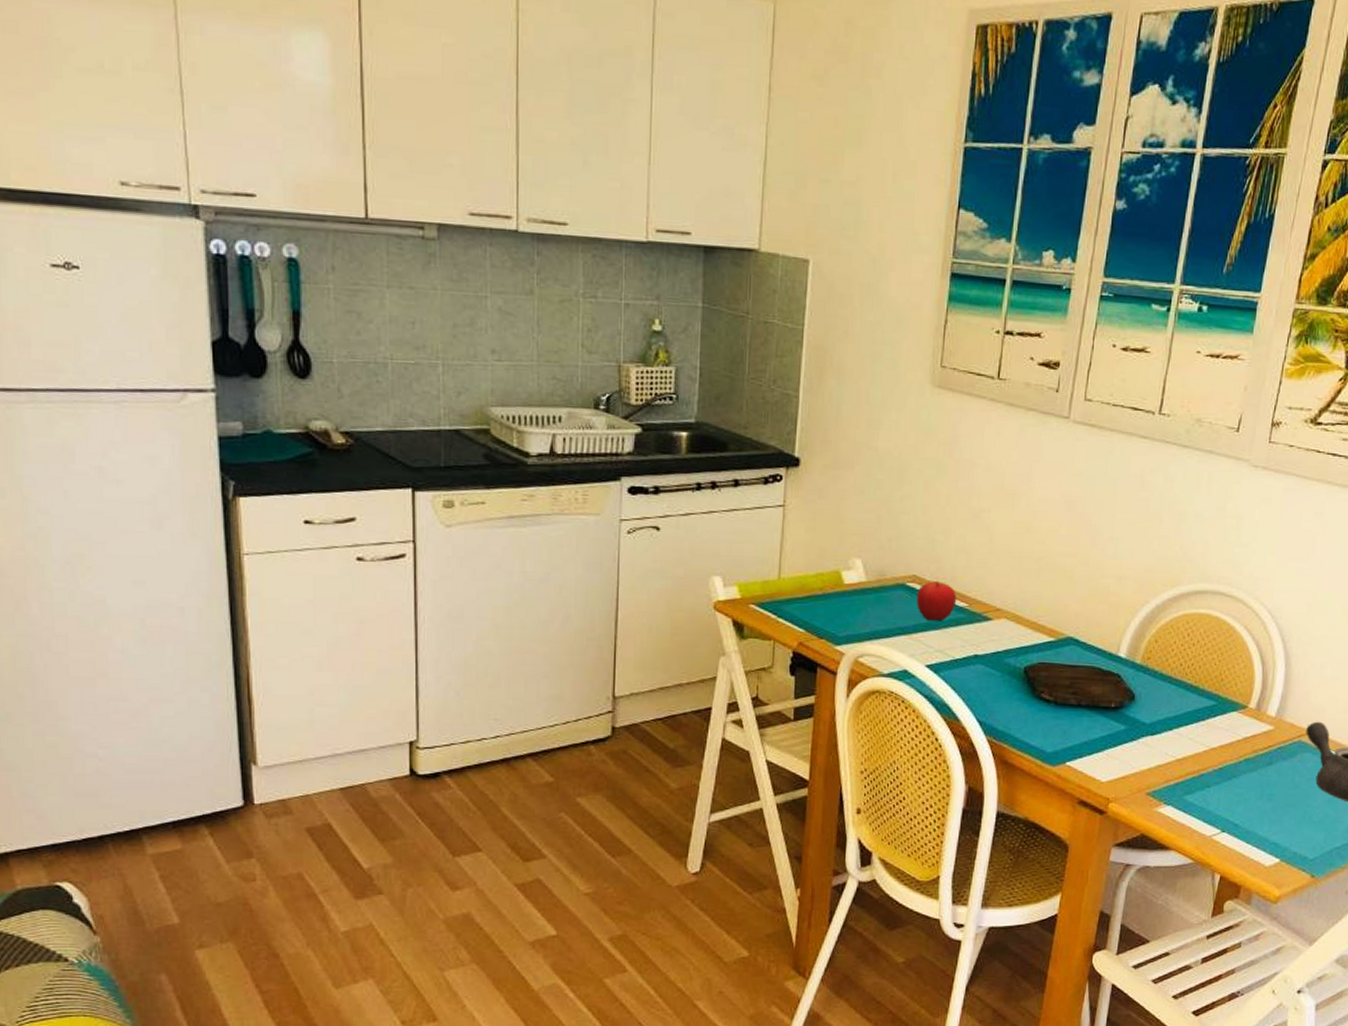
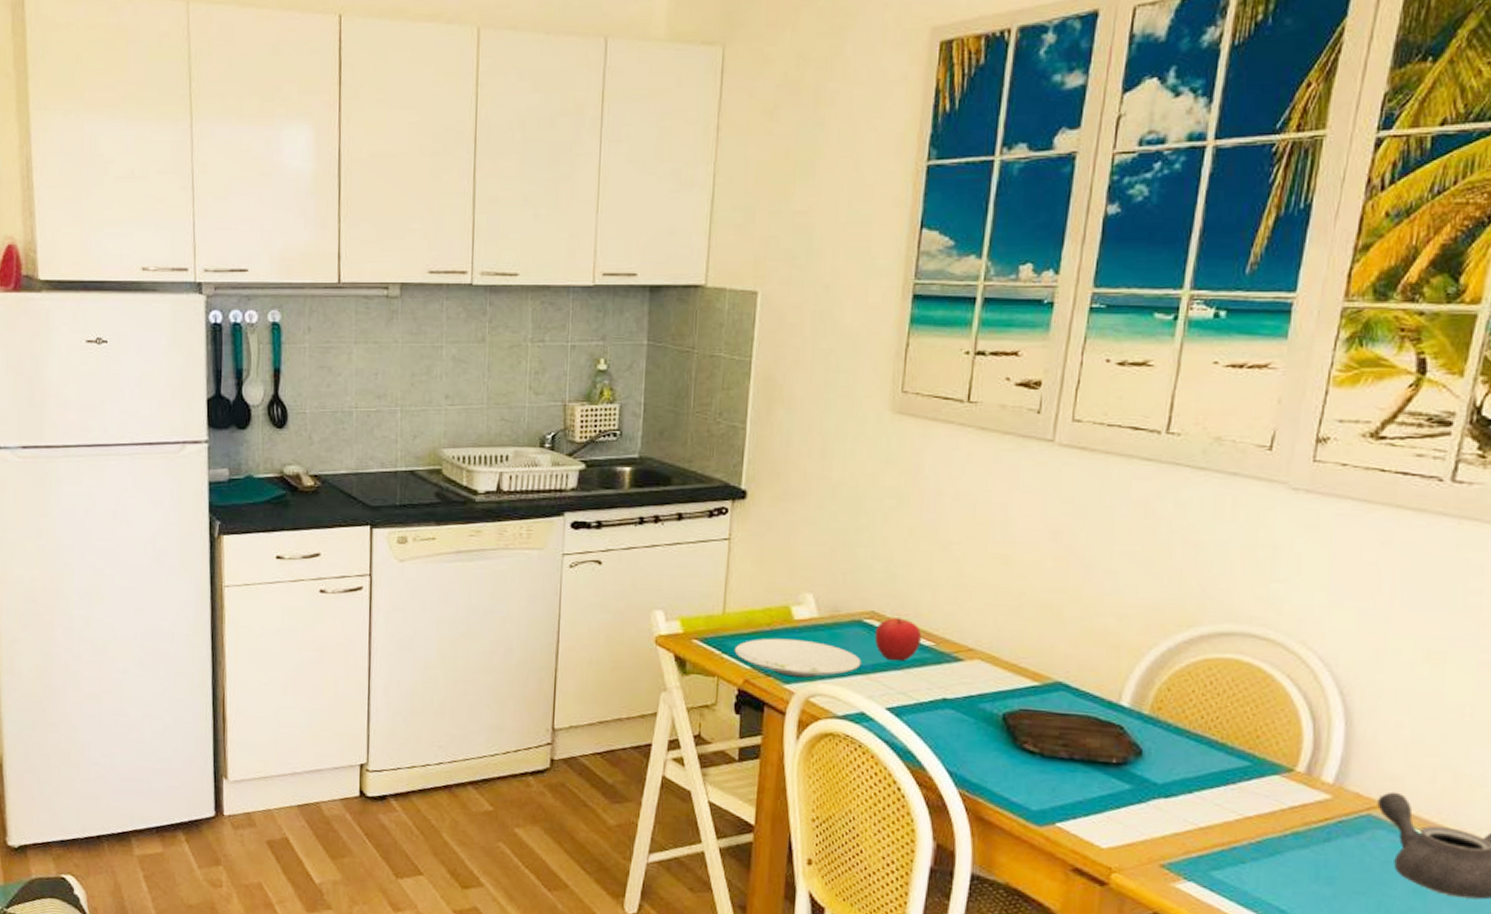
plate: none [789,602,905,639] -> present [734,638,862,678]

